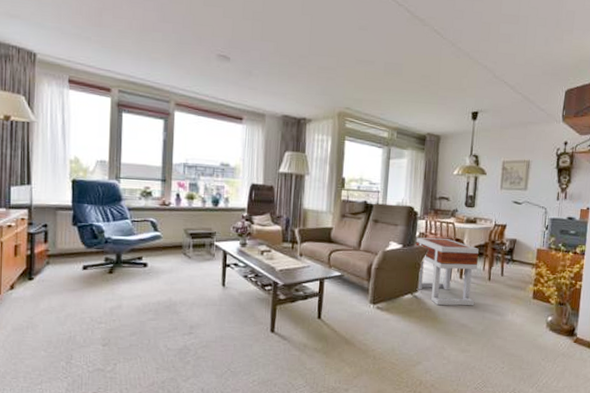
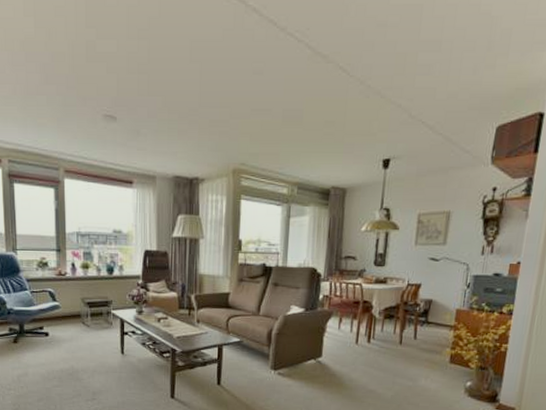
side table: present [415,237,479,306] -> none [319,300,389,371]

